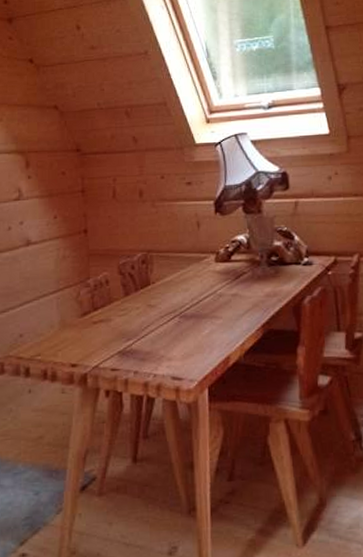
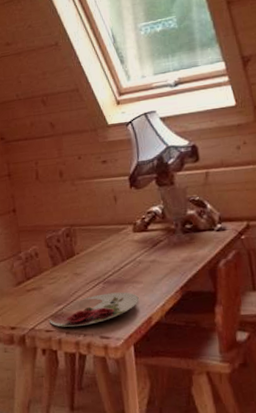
plate: none [116,327,217,366] -> present [49,292,139,327]

